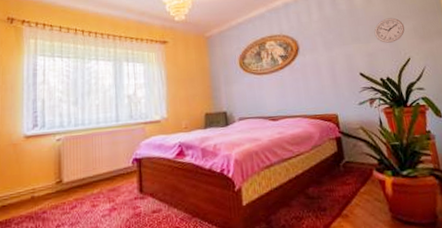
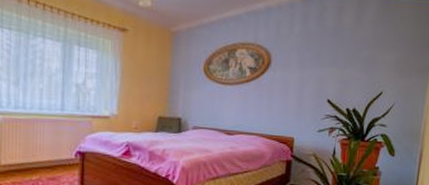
wall clock: present [374,18,405,43] -> none [354,44,388,73]

